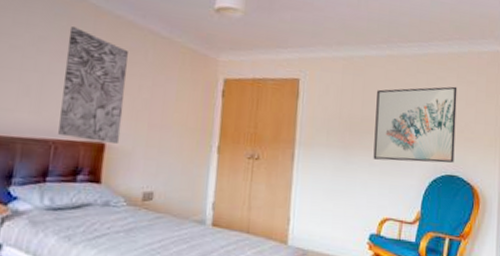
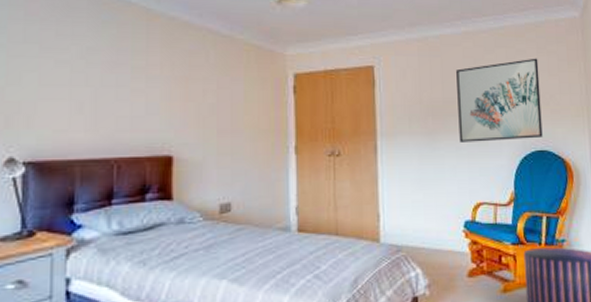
wall art: present [58,27,128,144] -> none [119,34,189,155]

